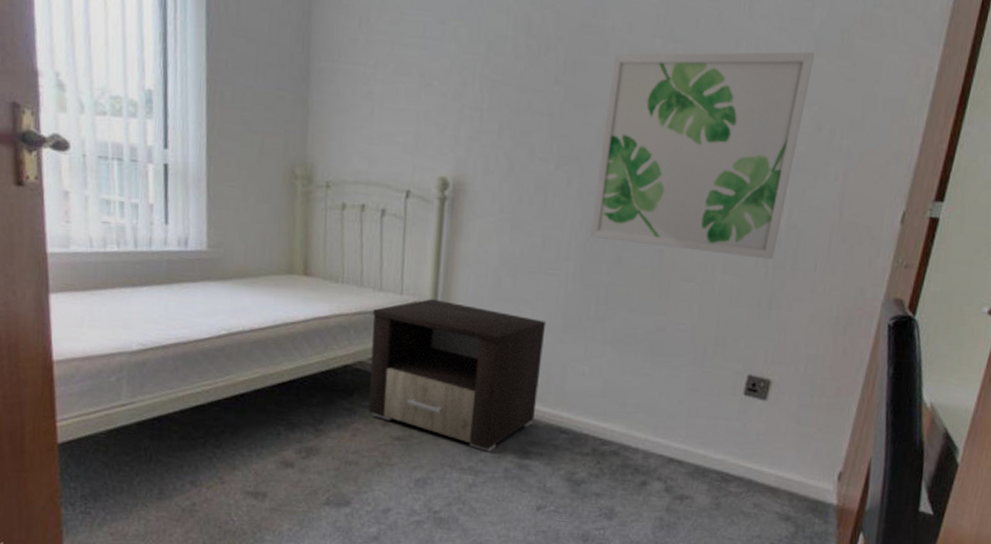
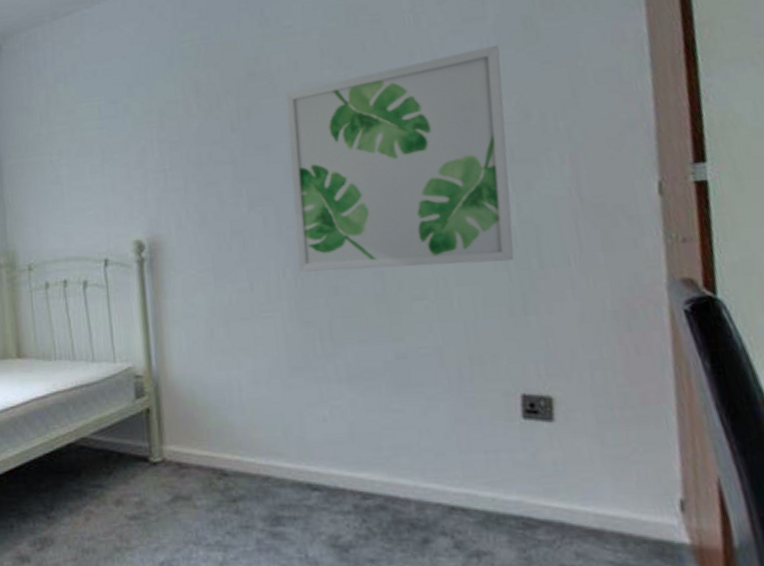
nightstand: present [369,298,546,452] -> none [89,361,279,522]

